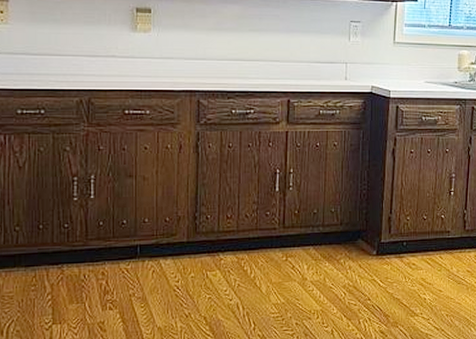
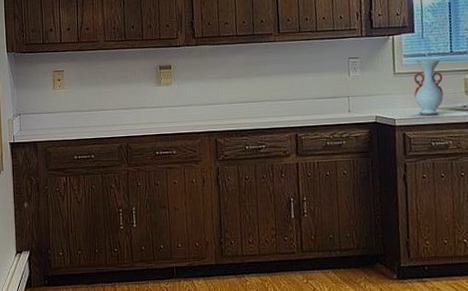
vase: none [411,31,439,89] -> present [414,59,444,116]

